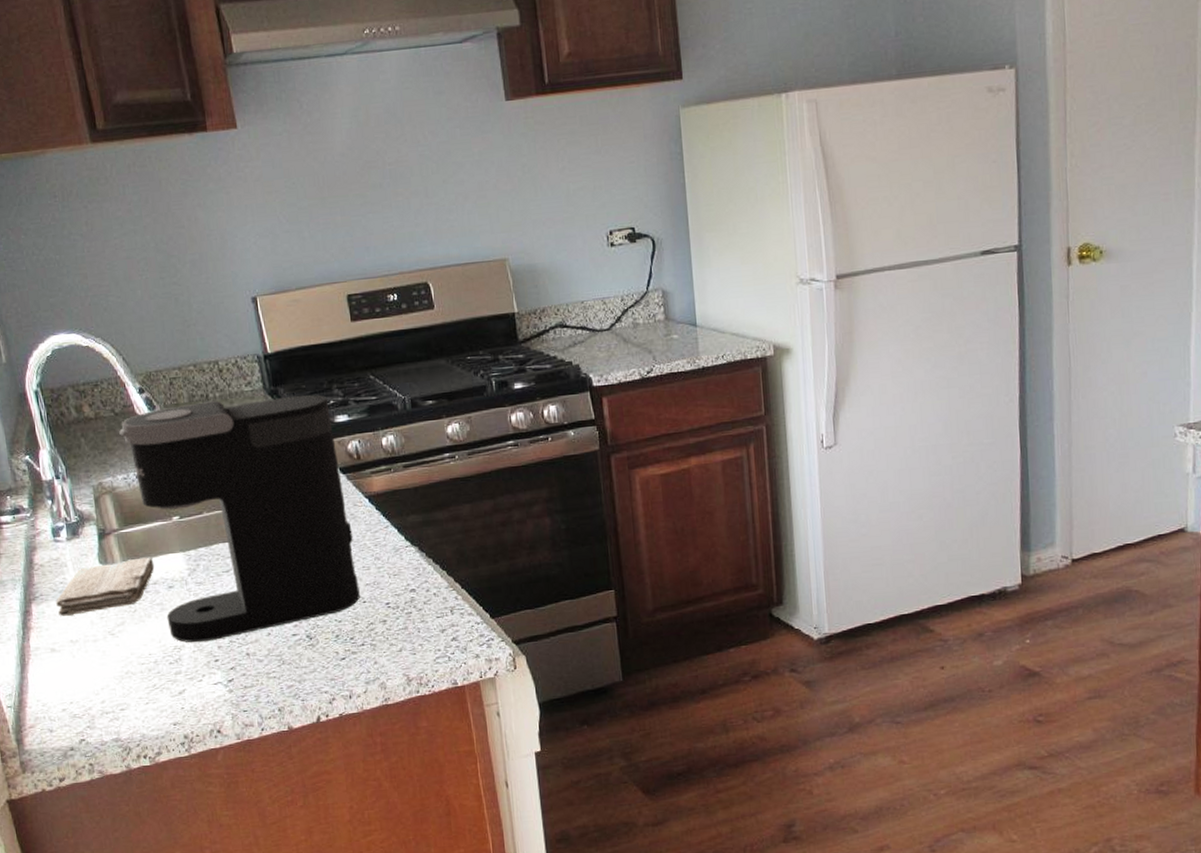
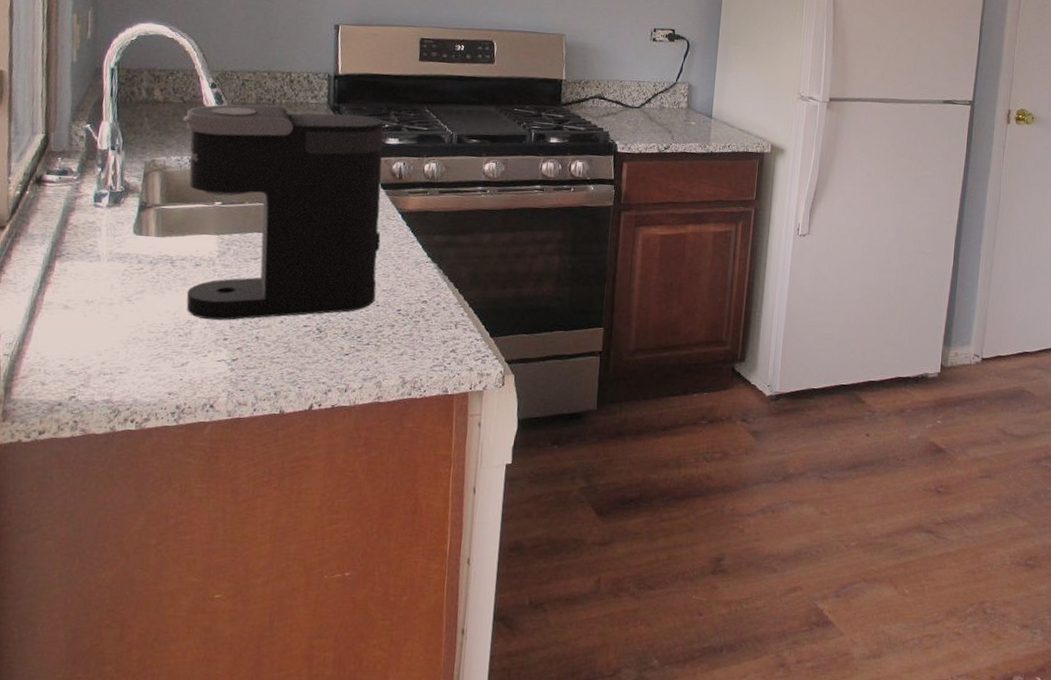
washcloth: present [56,557,155,616] -> none [80,234,187,277]

